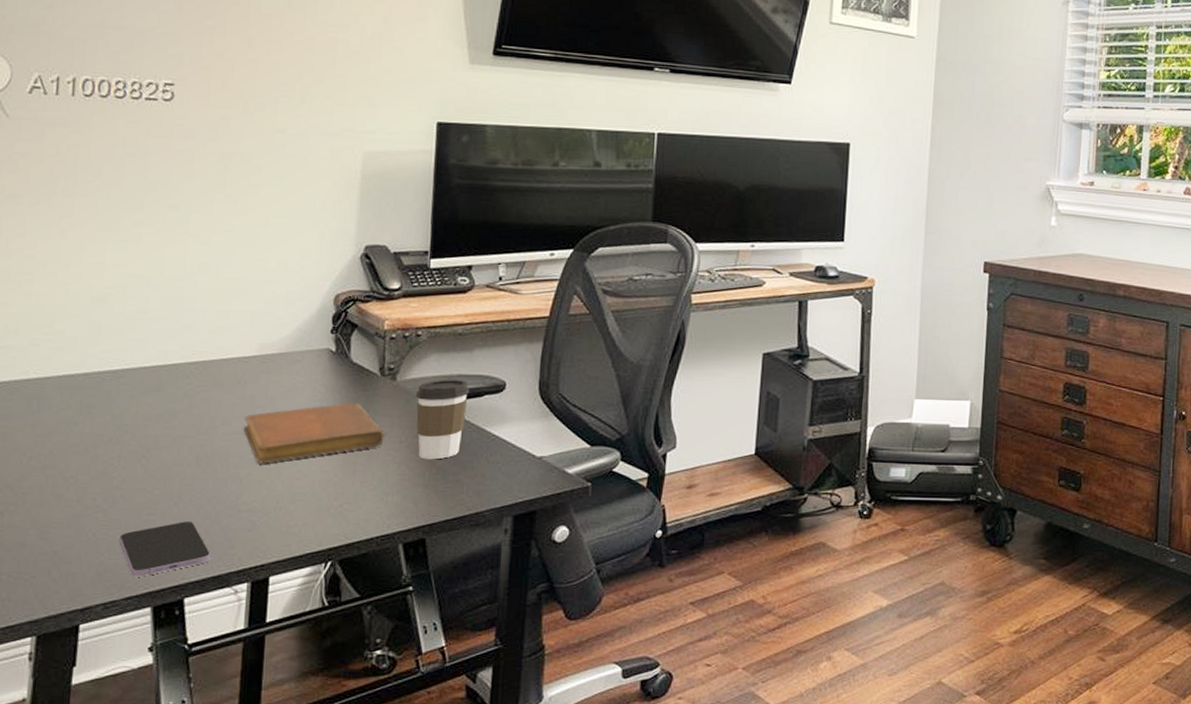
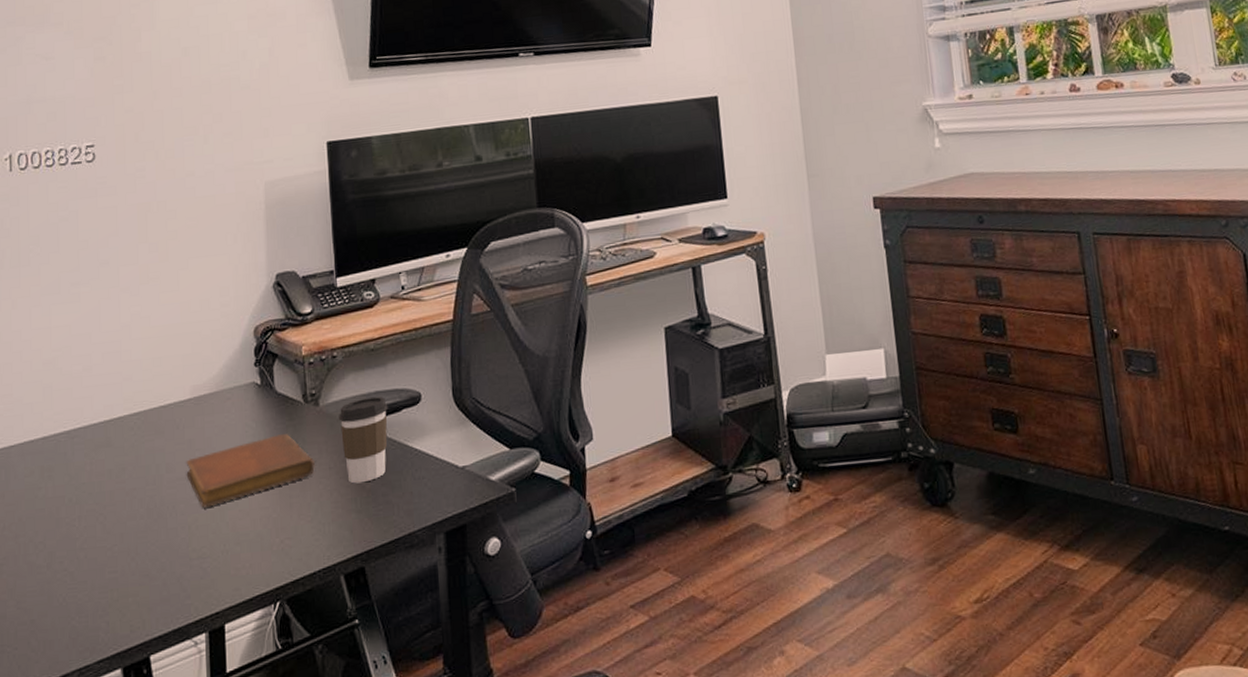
smartphone: present [119,522,211,577] -> none [87,575,169,639]

